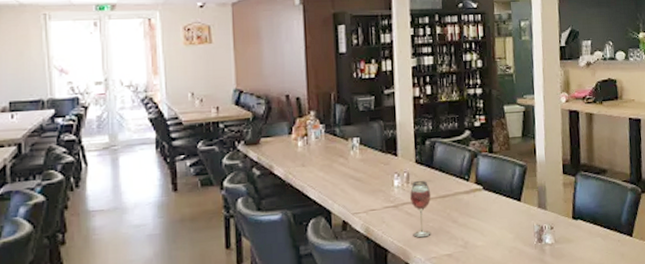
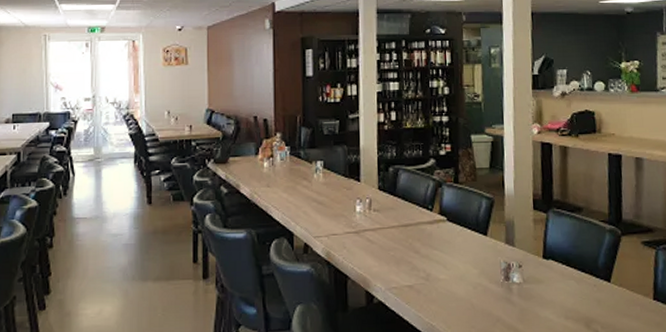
wineglass: present [410,181,431,238] -> none [372,208,394,266]

